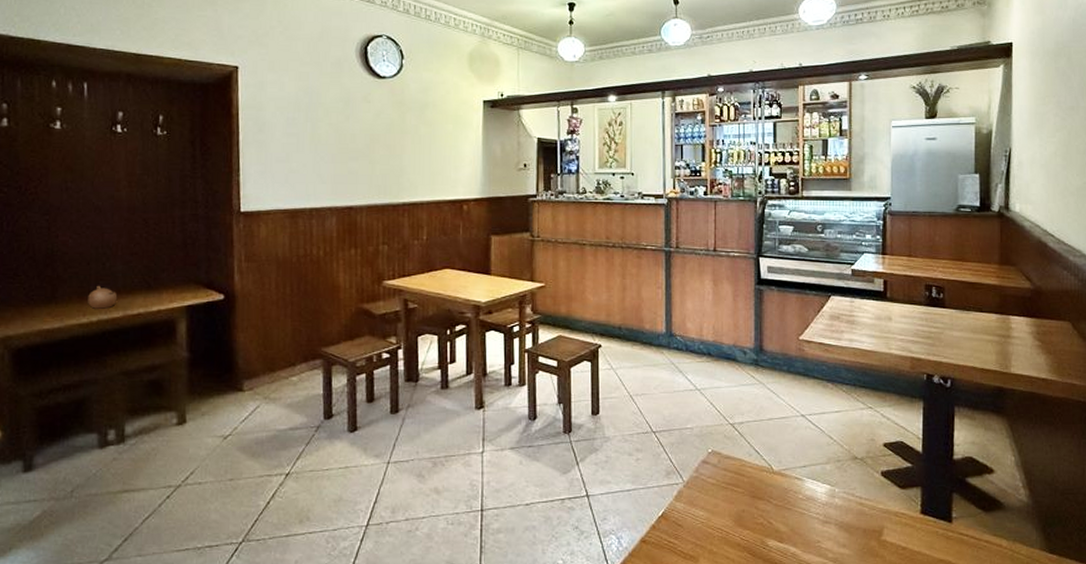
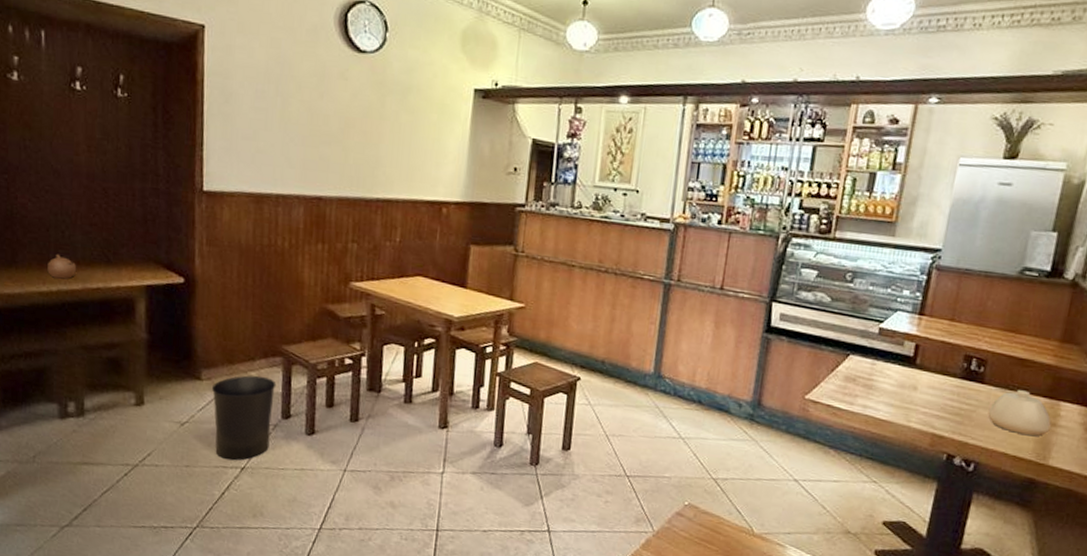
waste bin: none [253,380,318,467] -> present [211,375,277,460]
sugar bowl: none [953,310,1007,349] -> present [987,390,1052,437]

